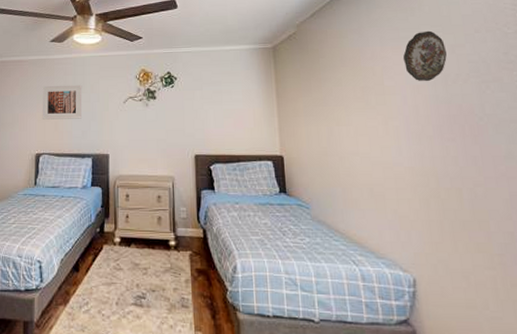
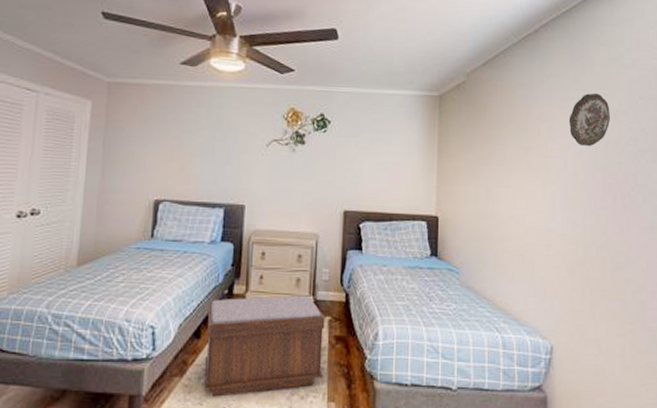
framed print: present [42,84,82,120] -> none [165,118,218,162]
bench: none [84,232,188,324] -> present [204,295,325,397]

